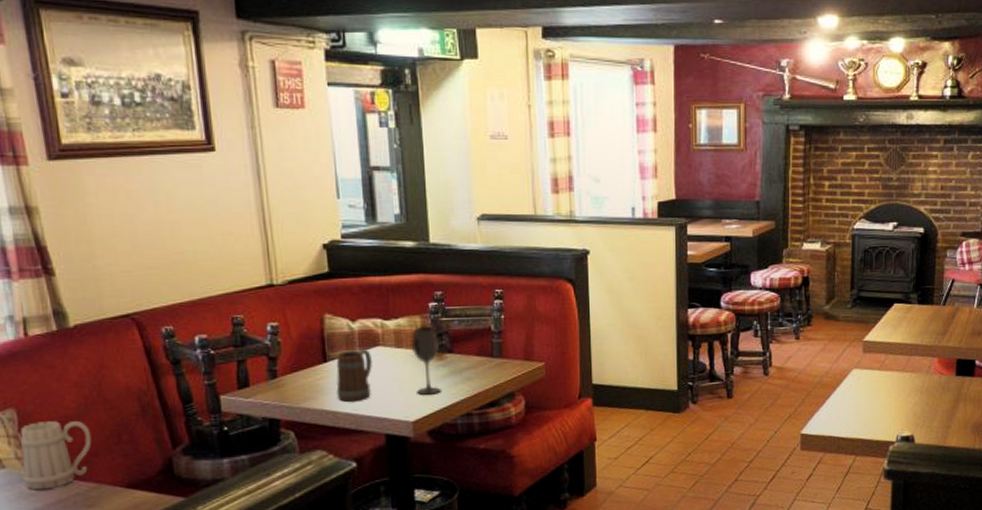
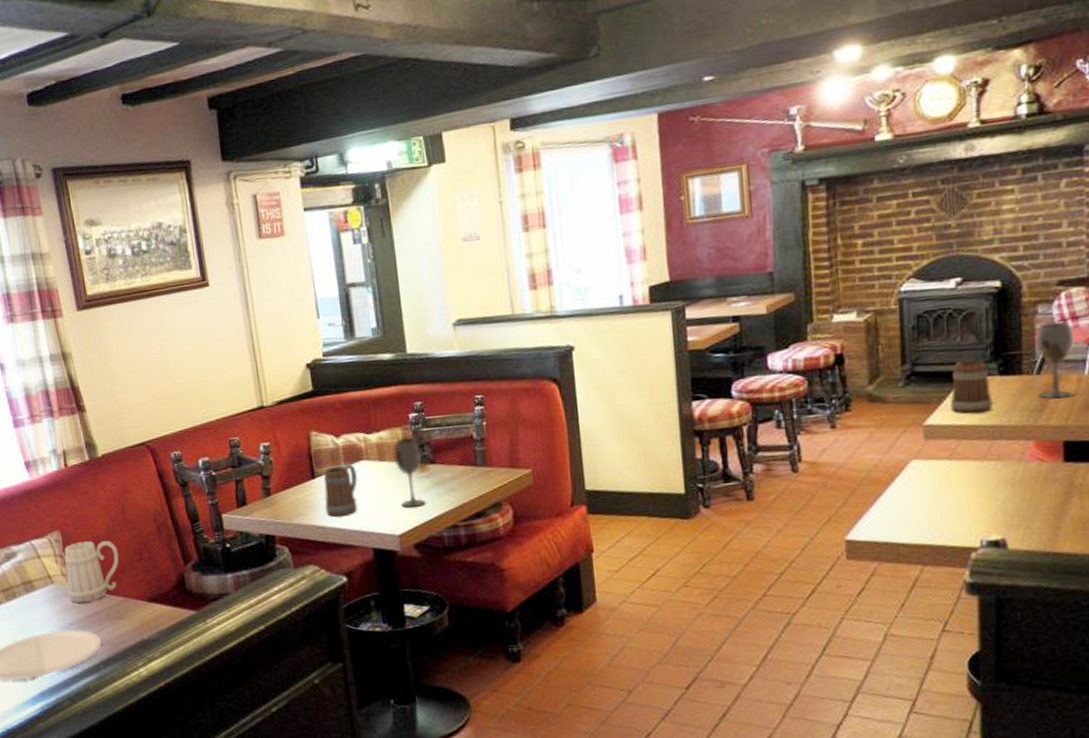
beer mug: none [883,291,912,334] -> present [950,361,993,414]
wine glass: none [943,265,969,326] -> present [1036,321,1075,399]

